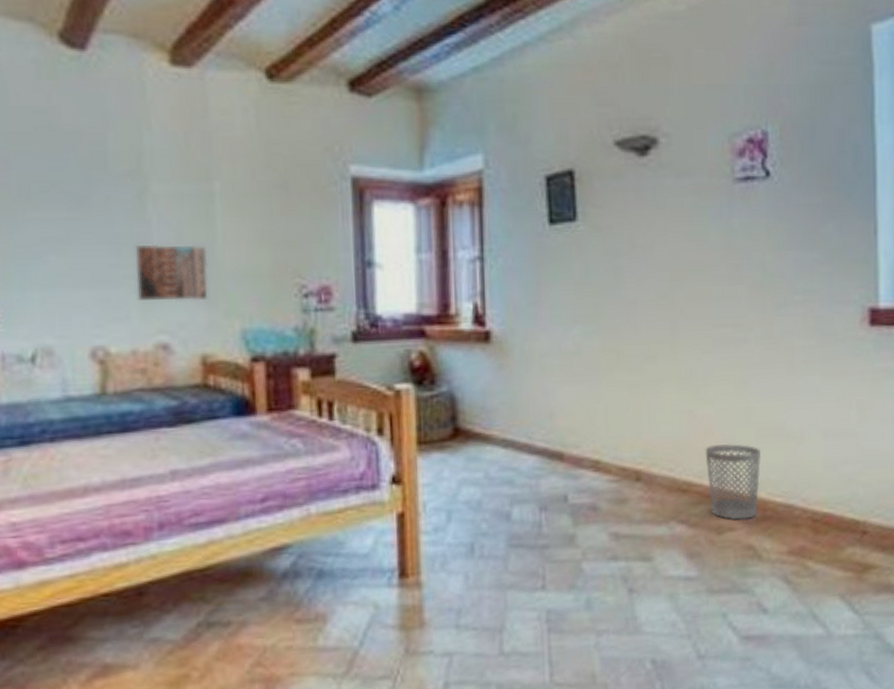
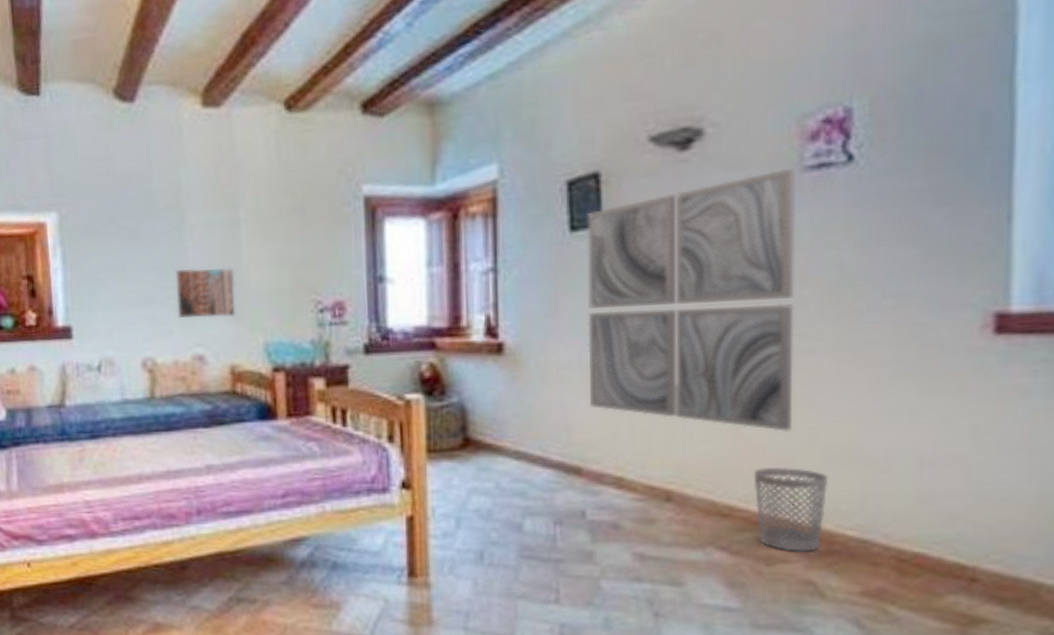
wall art: none [564,178,734,412] -> present [587,168,795,432]

